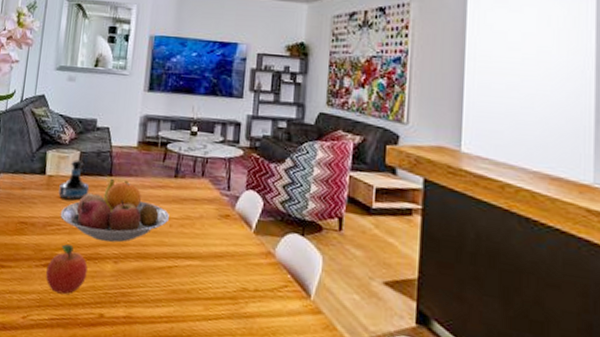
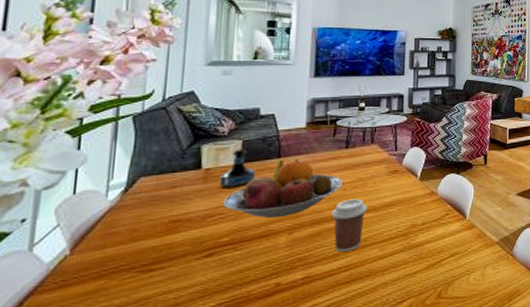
fruit: present [46,244,88,295] -> none [210,230,259,278]
coffee cup: none [156,238,194,300] -> present [332,199,367,252]

